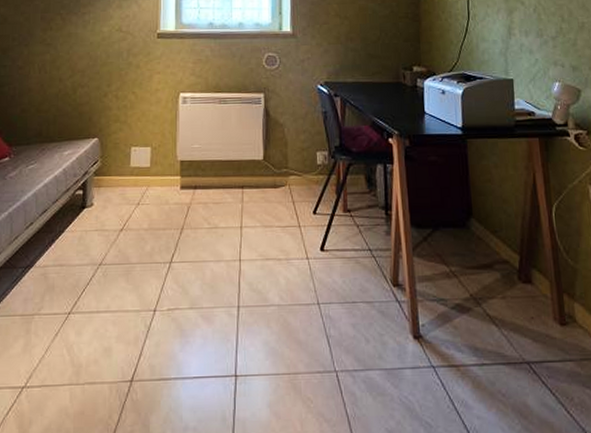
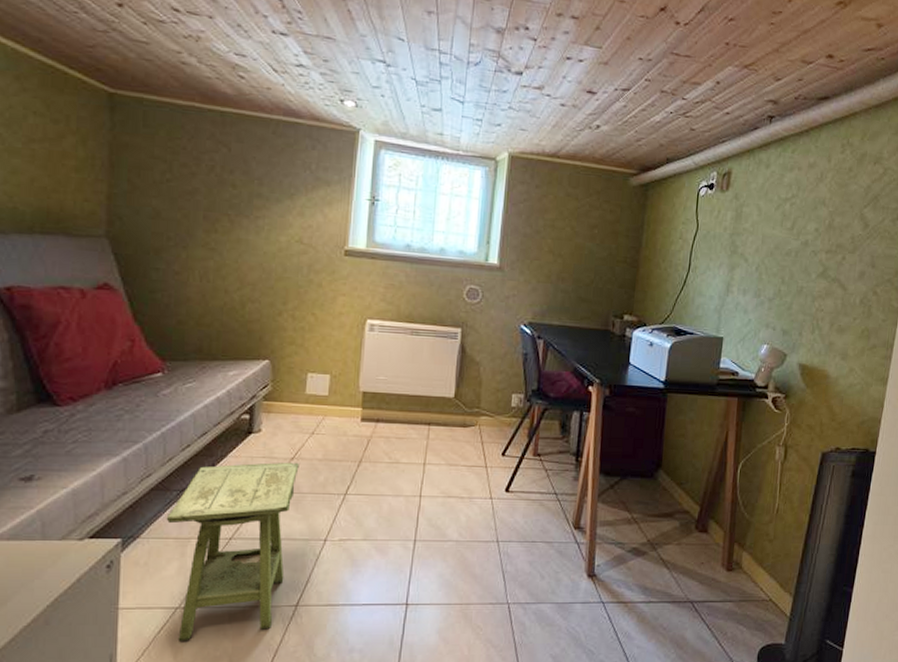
side table: none [13,233,128,423] -> present [166,462,299,641]

